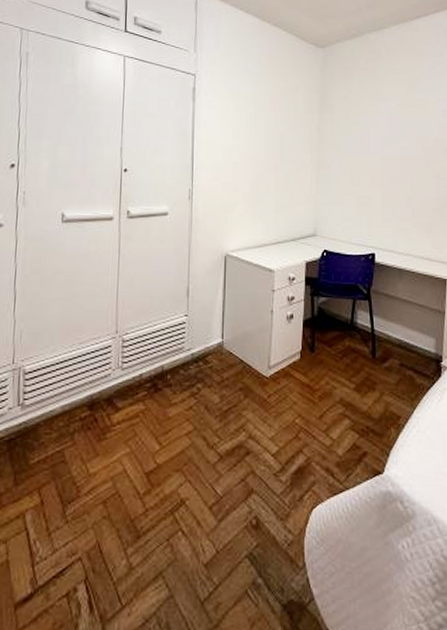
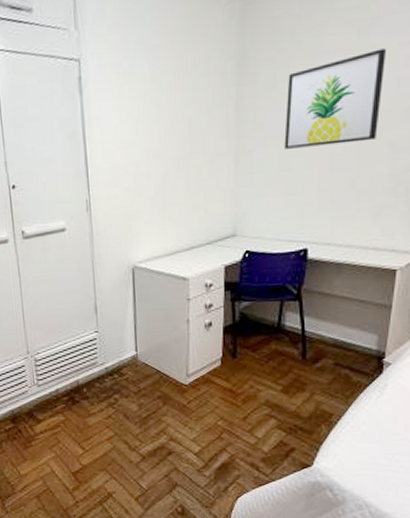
wall art: none [355,102,428,169] -> present [284,48,386,149]

